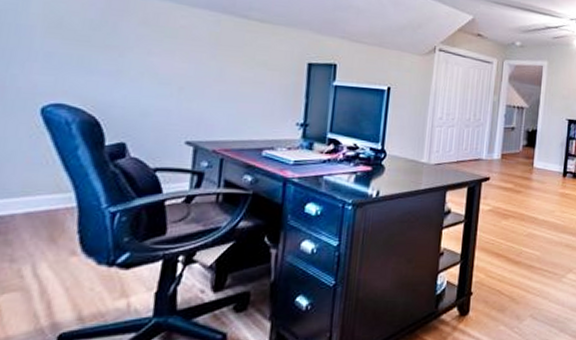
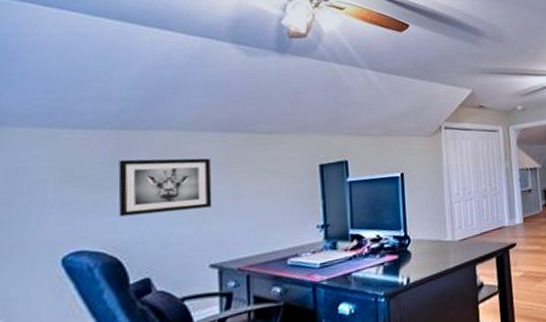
wall art: none [102,20,200,85] -> present [118,158,212,217]

